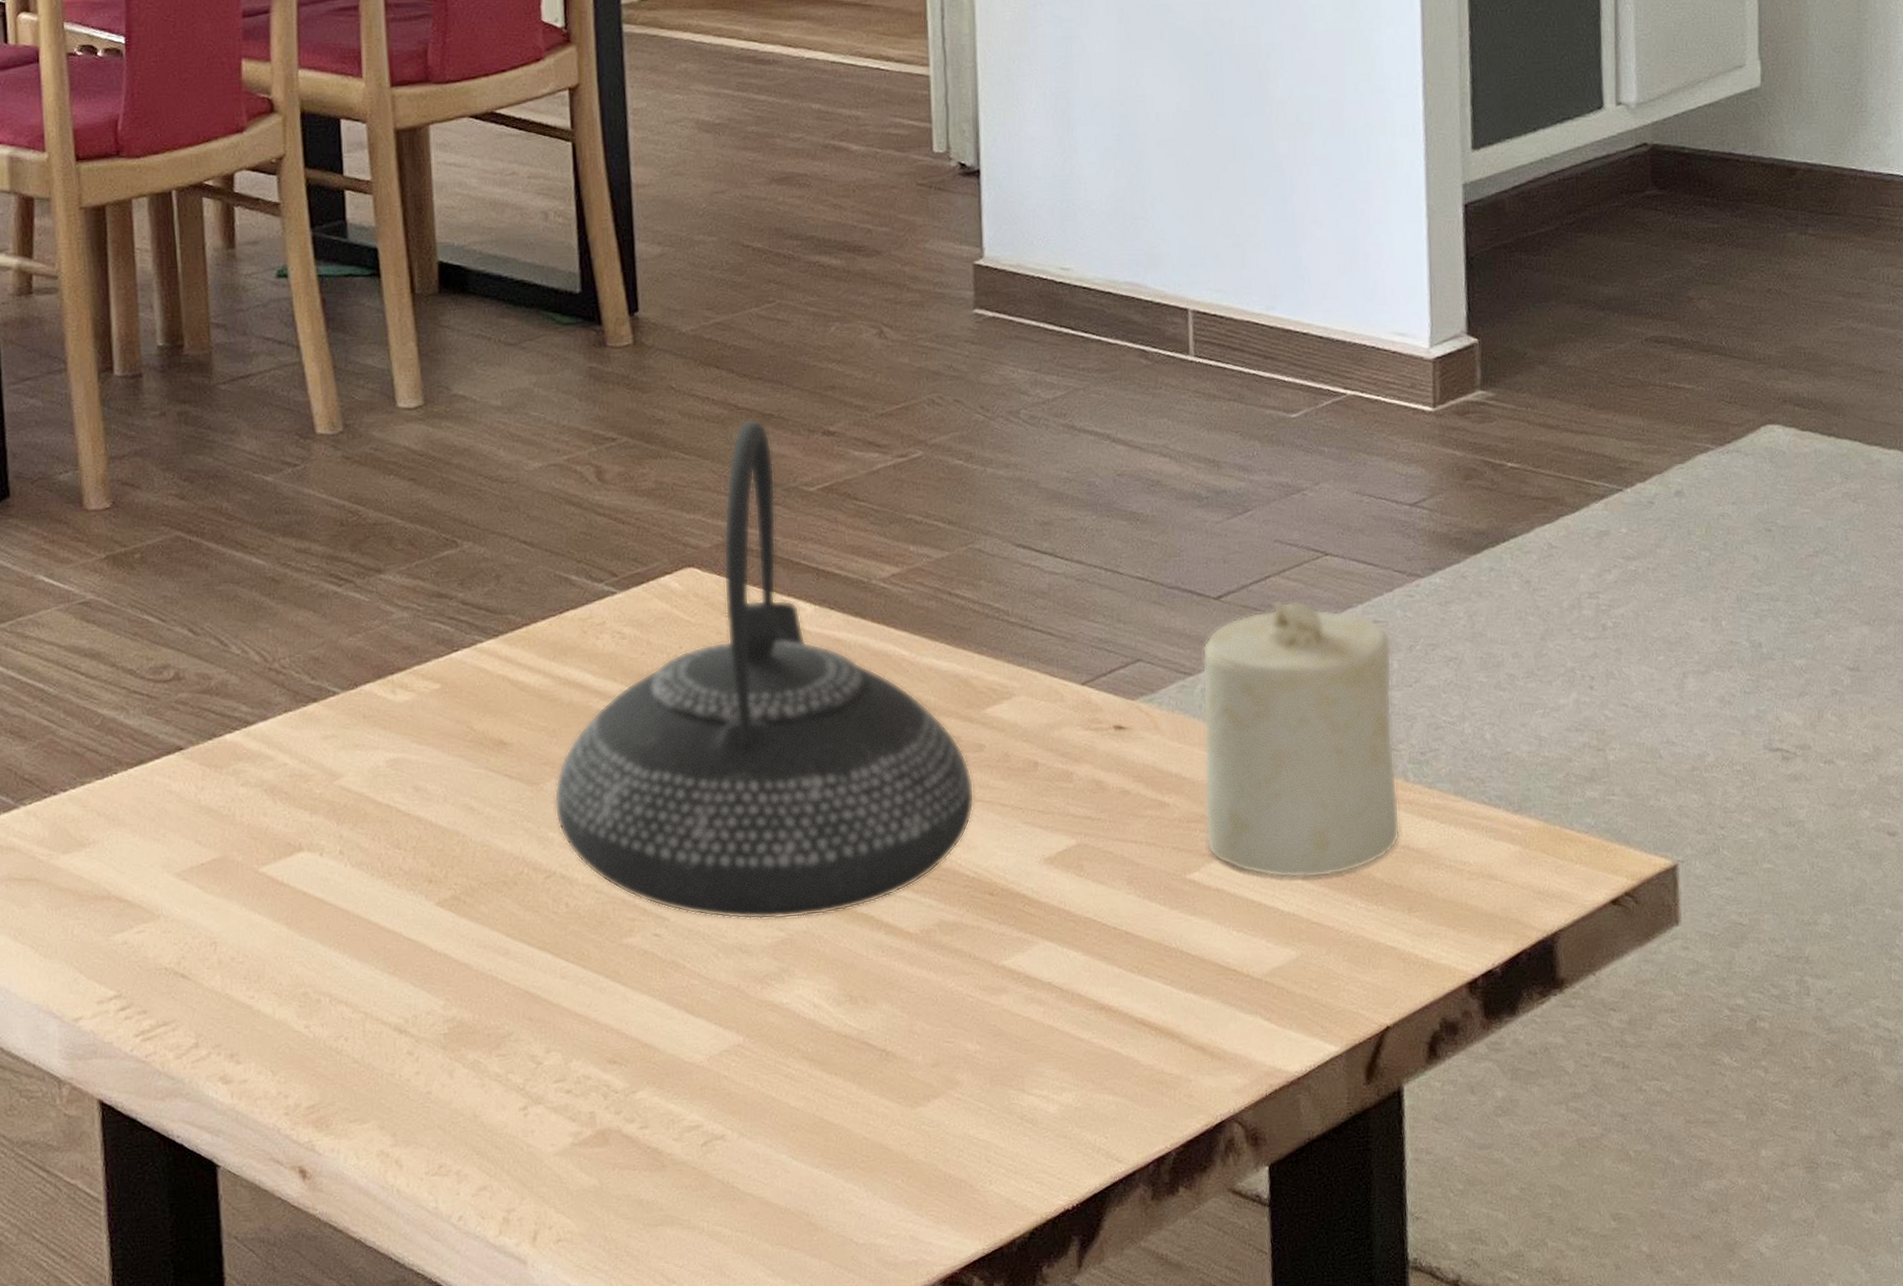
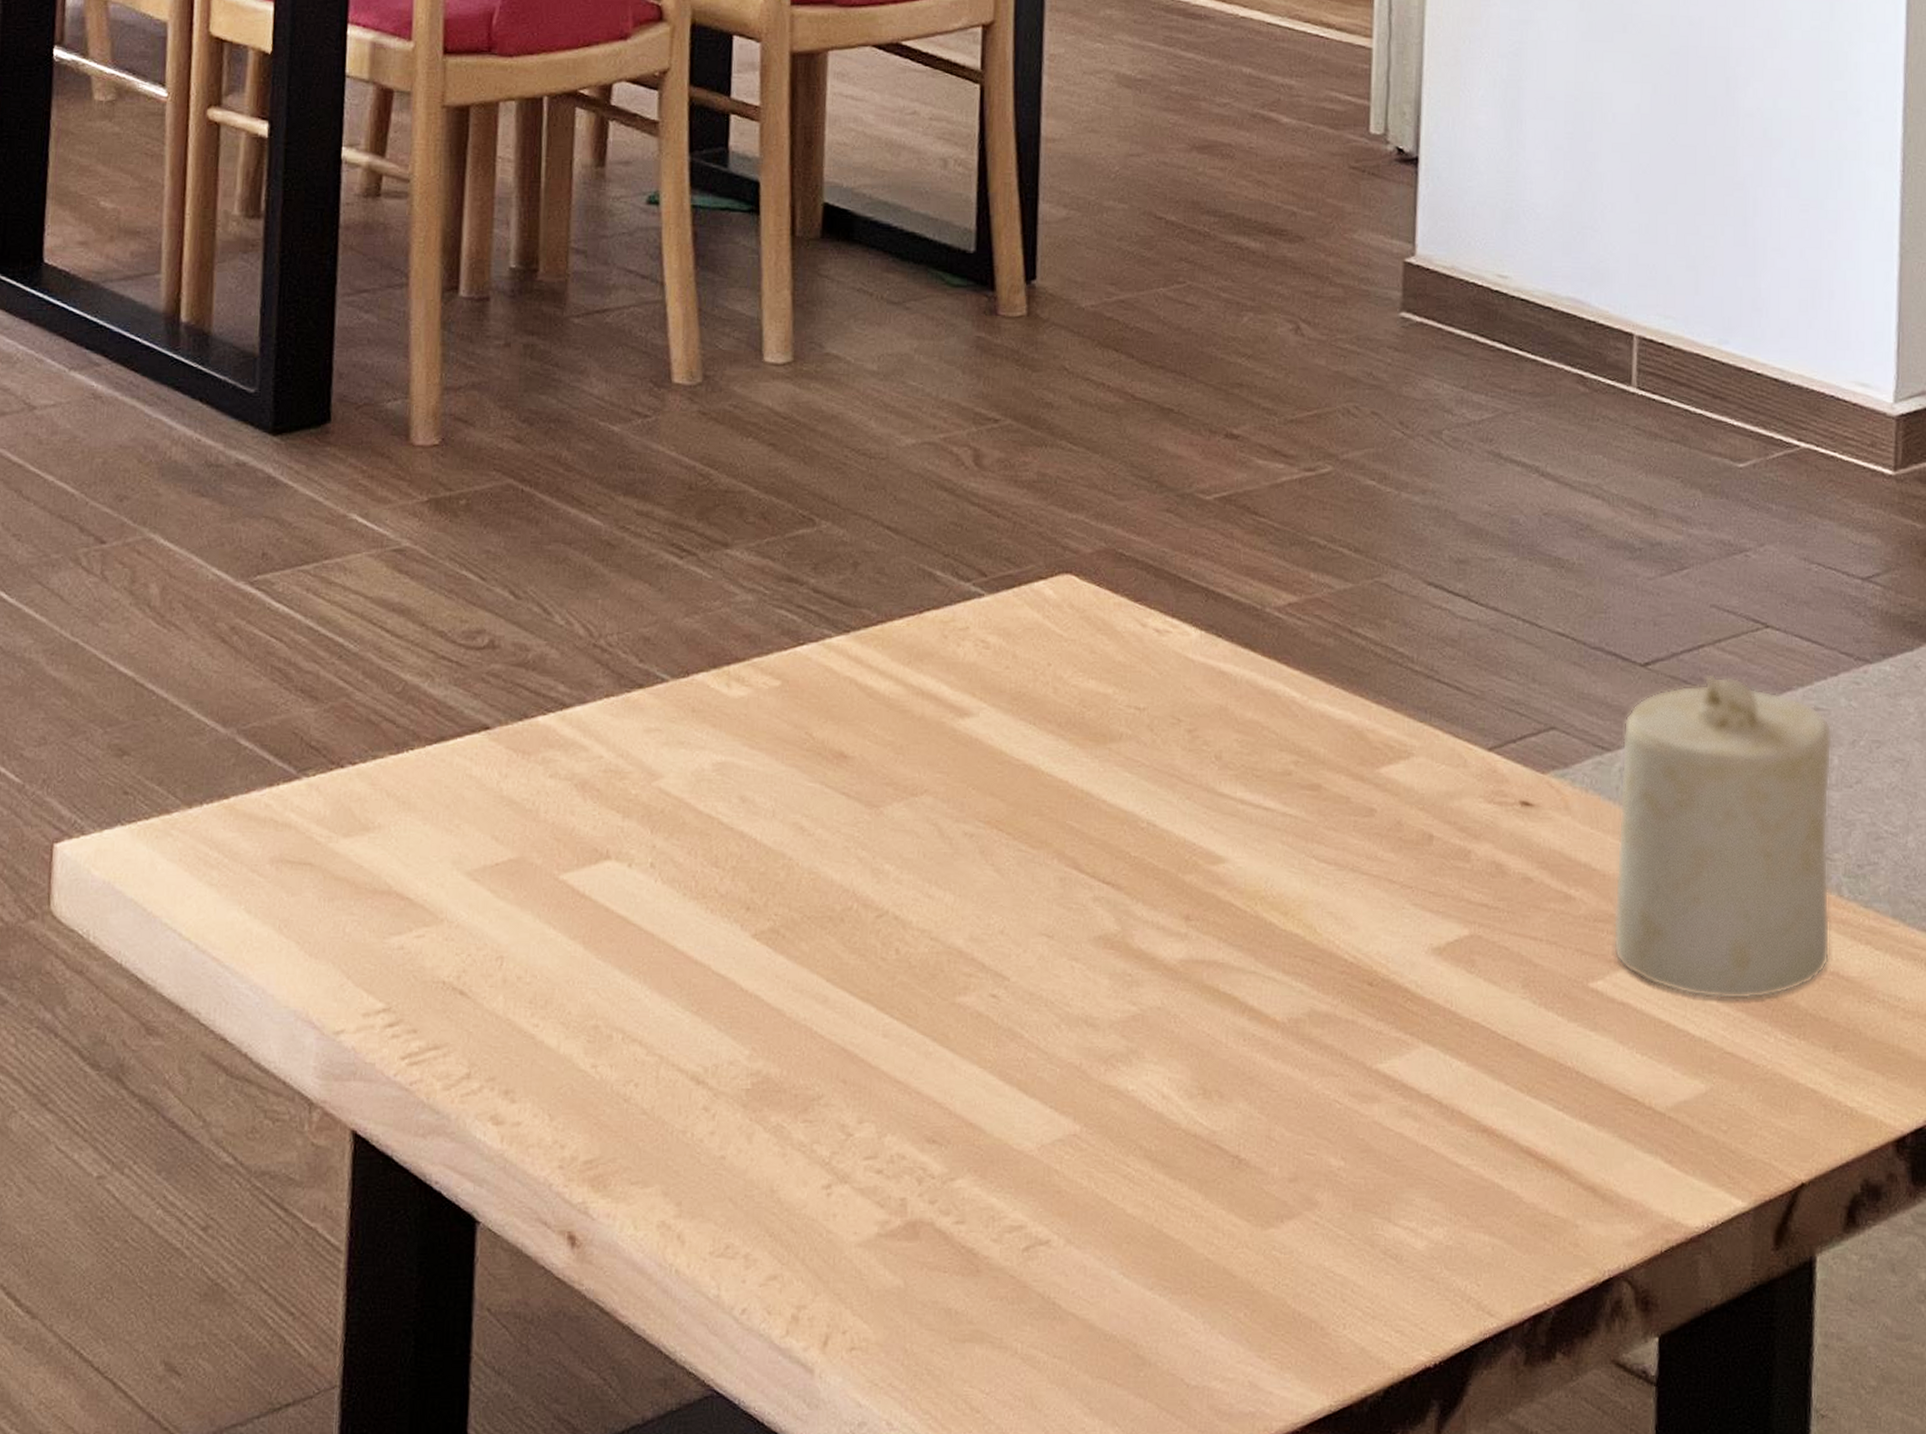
teapot: present [554,419,975,920] -> none [893,412,1360,991]

